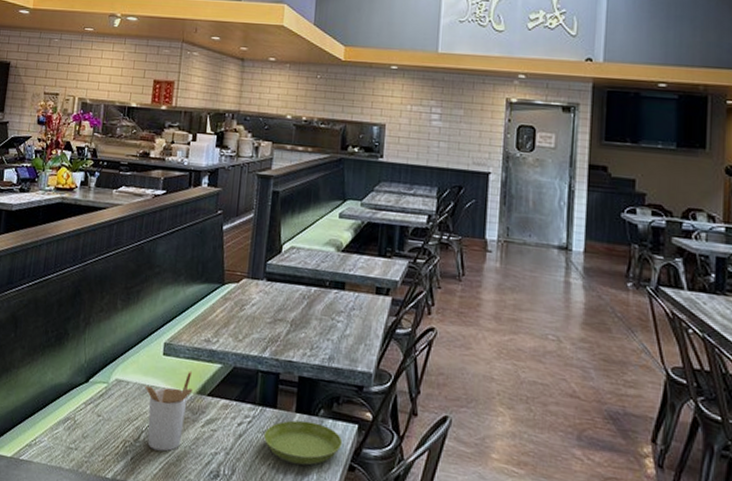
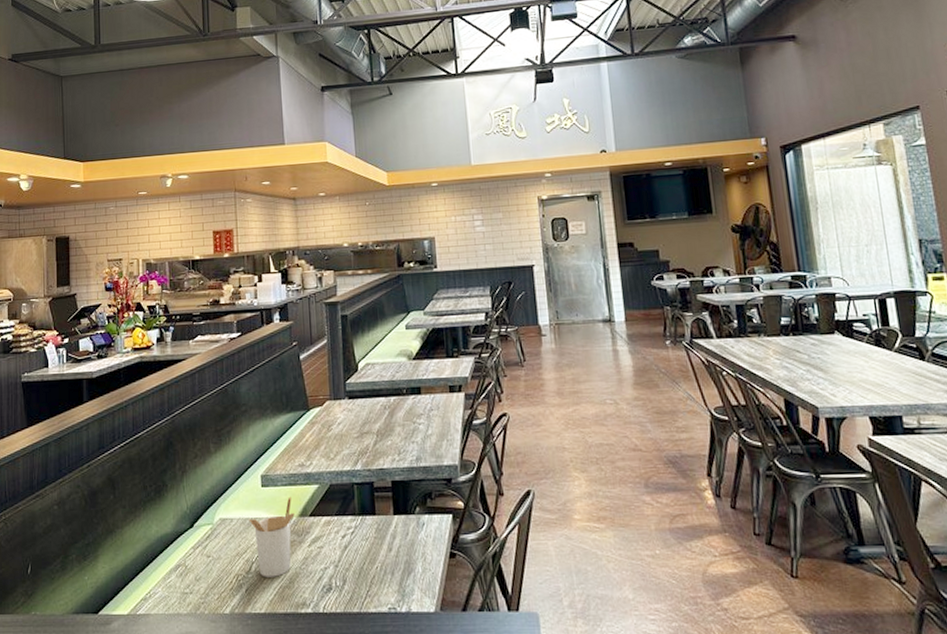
saucer: present [264,420,343,466] -> none [368,520,441,562]

